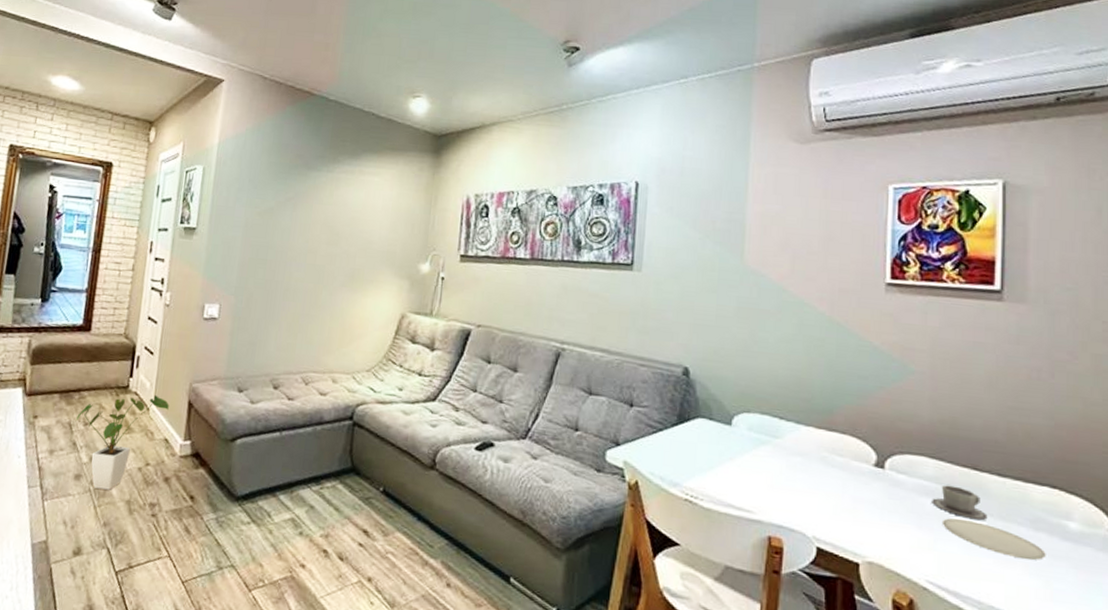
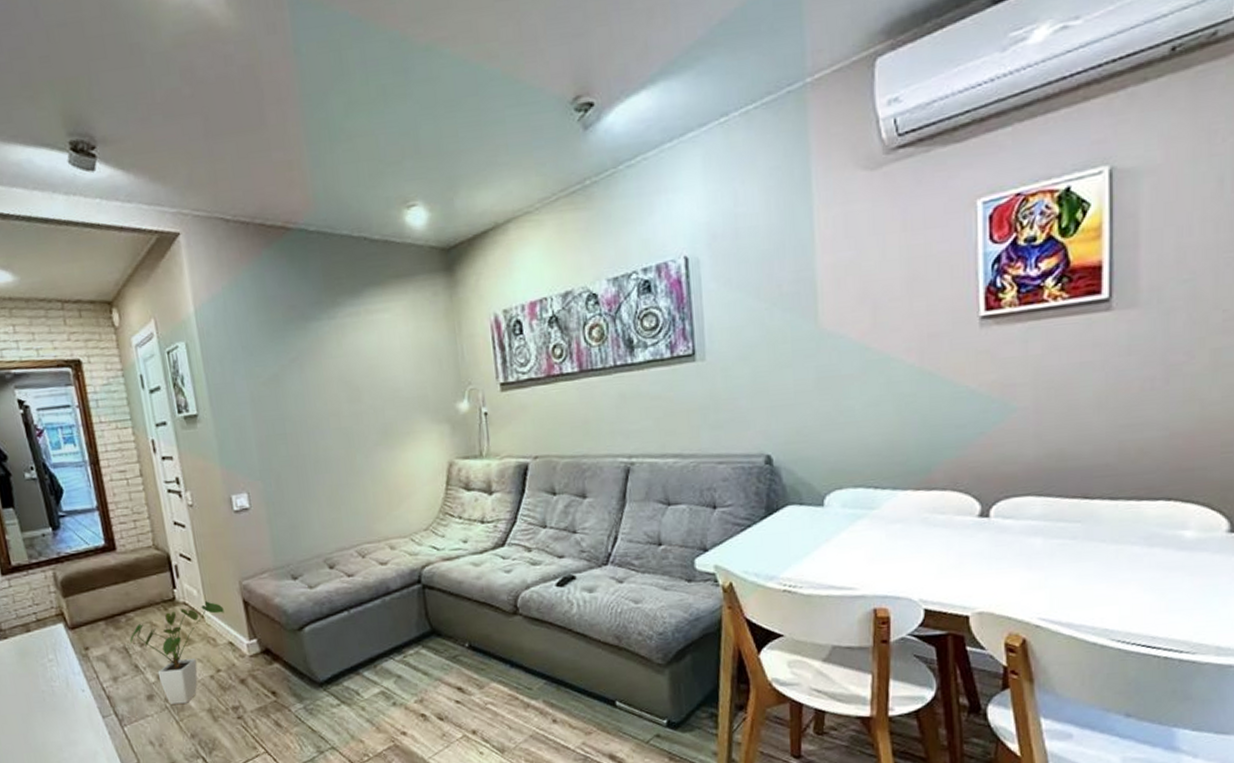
cup: present [932,485,988,521] -> none [1041,519,1100,549]
plate: present [942,518,1046,560] -> none [1052,550,1161,578]

